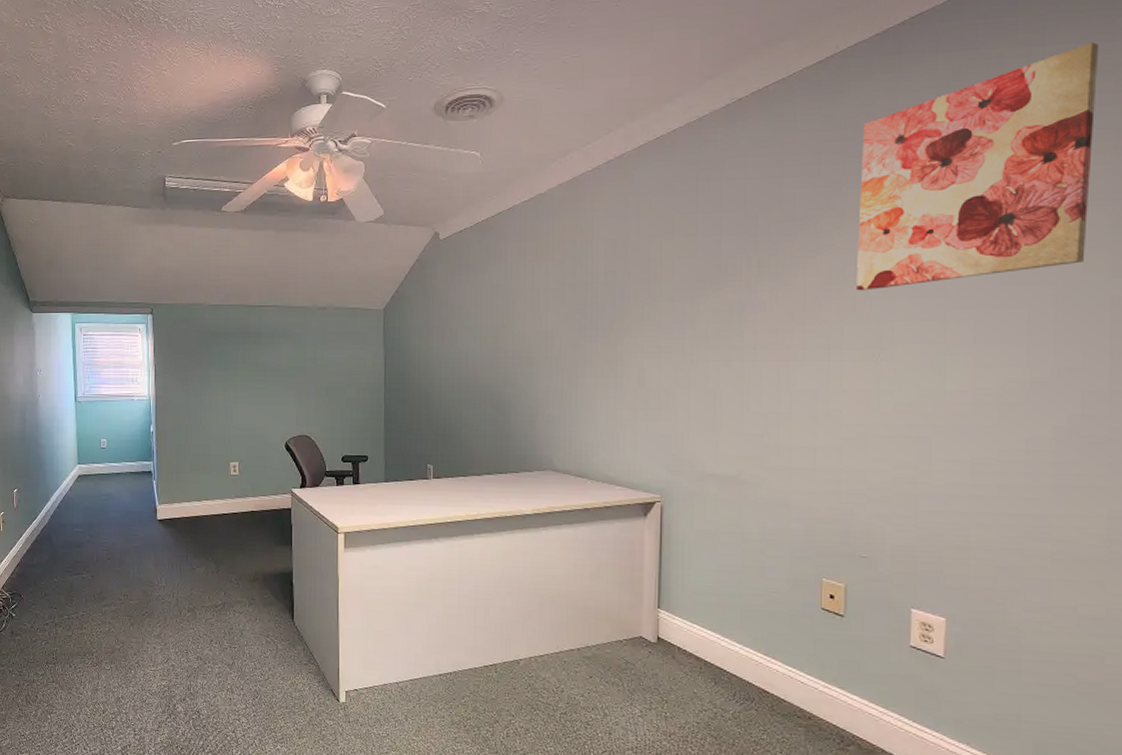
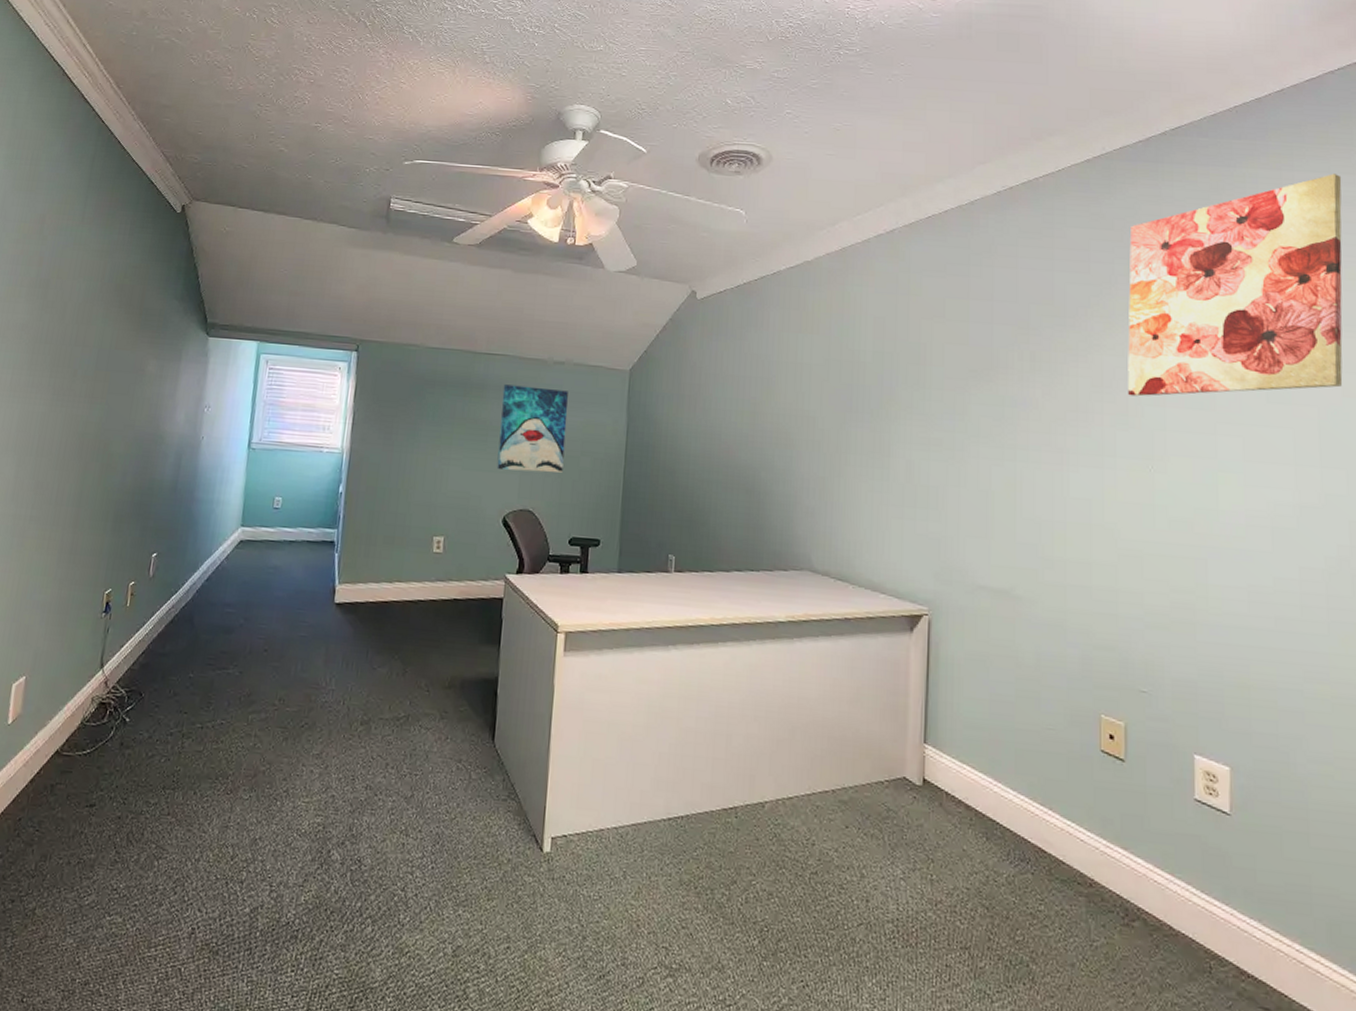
wall art: none [276,331,333,403] -> present [497,384,568,473]

